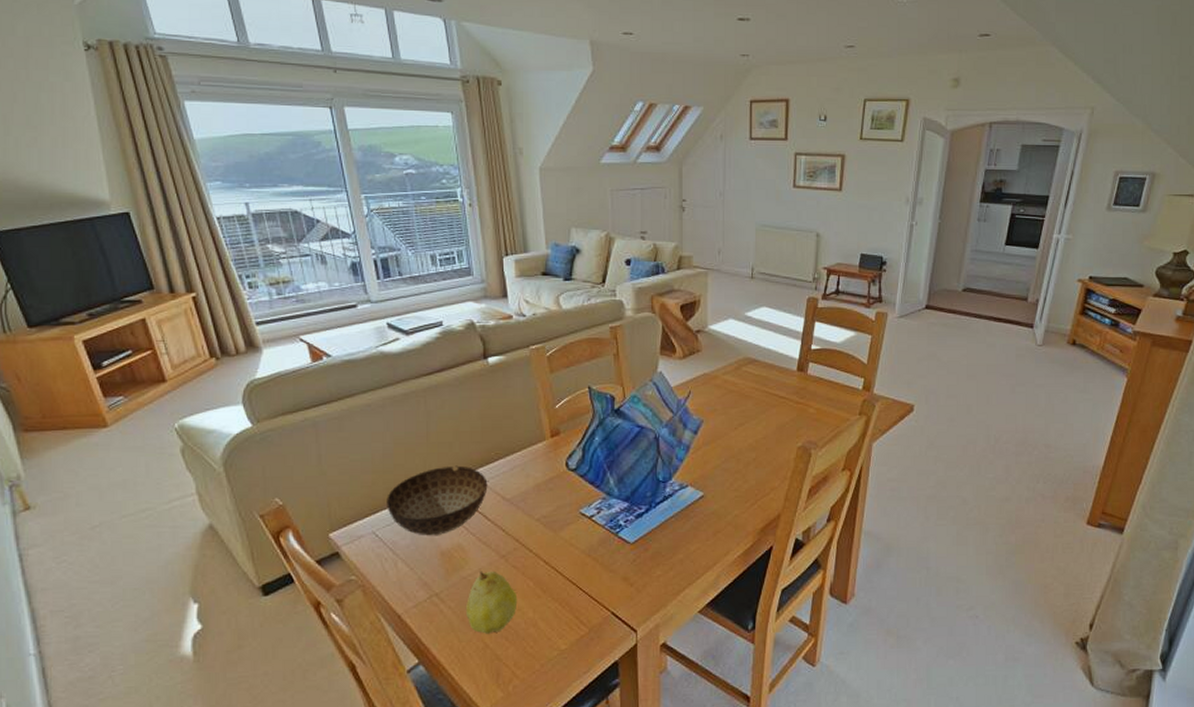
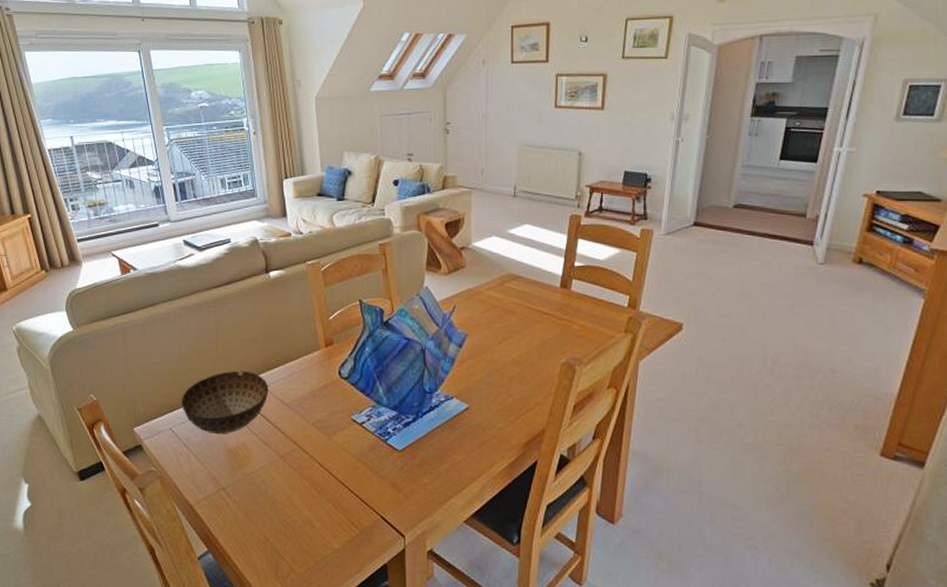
fruit: present [466,570,518,634] -> none [249,469,295,529]

